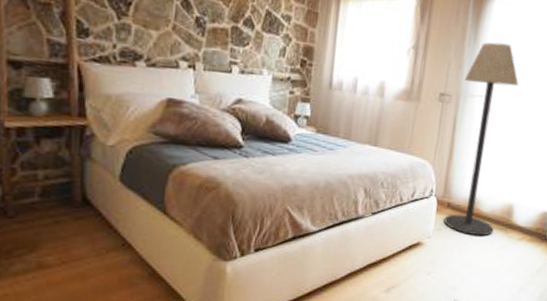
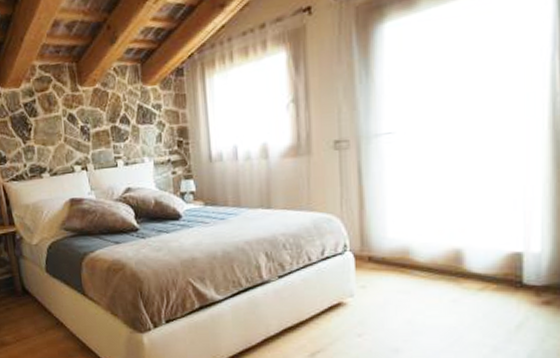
floor lamp: present [444,42,519,236] -> none [363,67,438,290]

